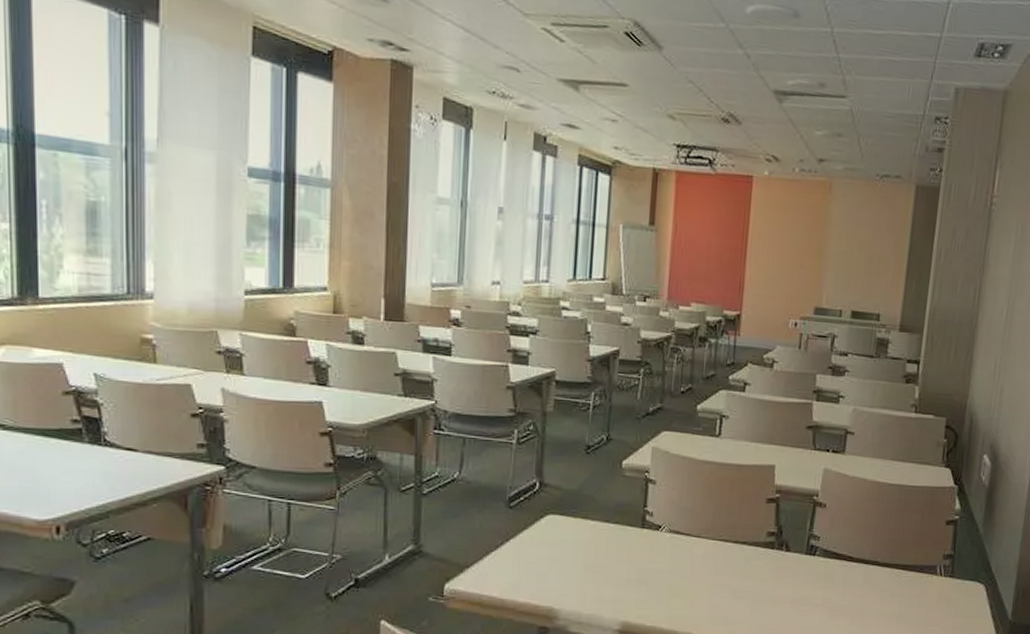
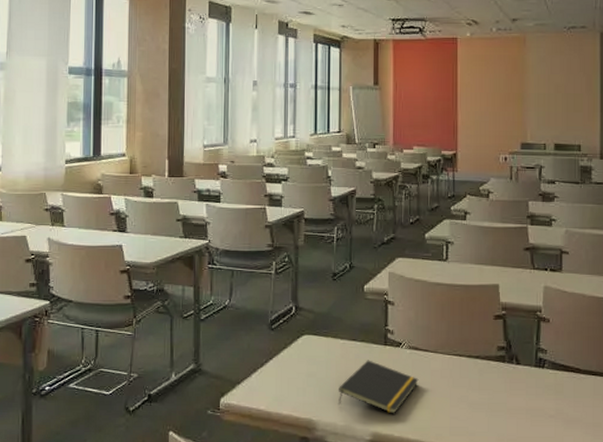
notepad: none [585,543,678,602] -> present [339,360,419,414]

